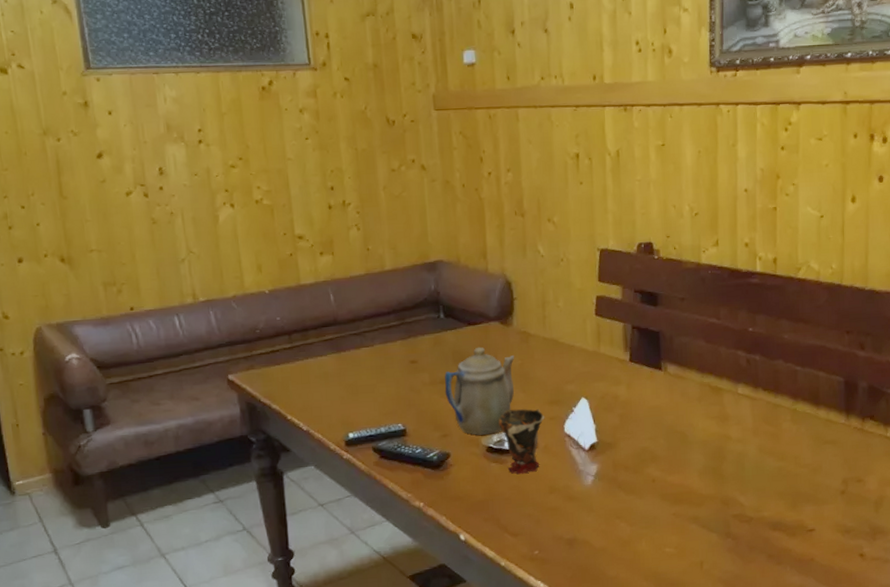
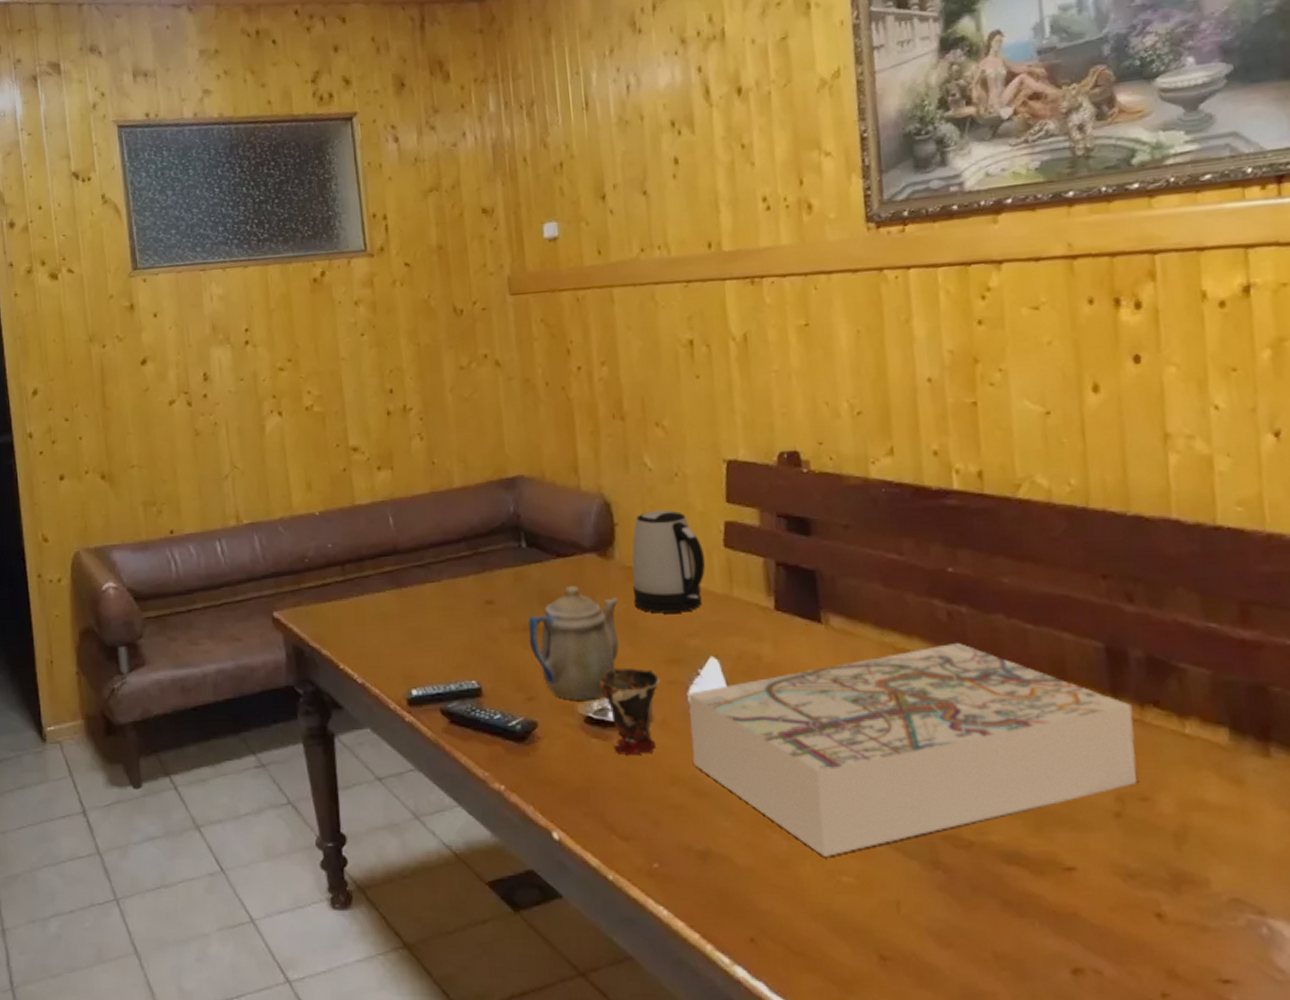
kettle: none [526,287,581,367] -> present [632,509,705,614]
board game: none [565,381,857,536] -> present [688,643,1137,856]

